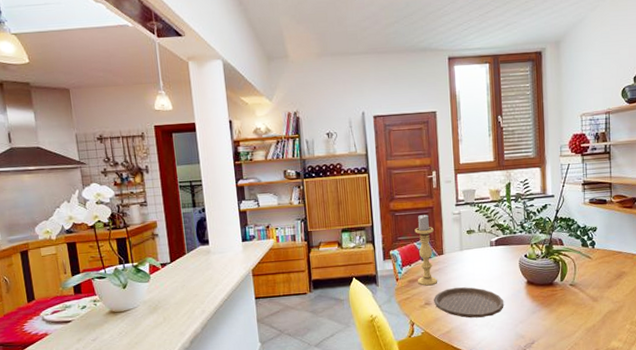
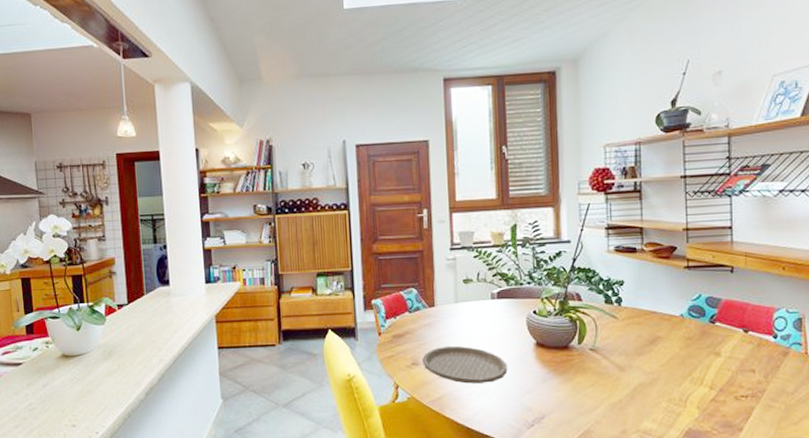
candle holder: present [414,214,437,286] -> none [401,258,427,343]

